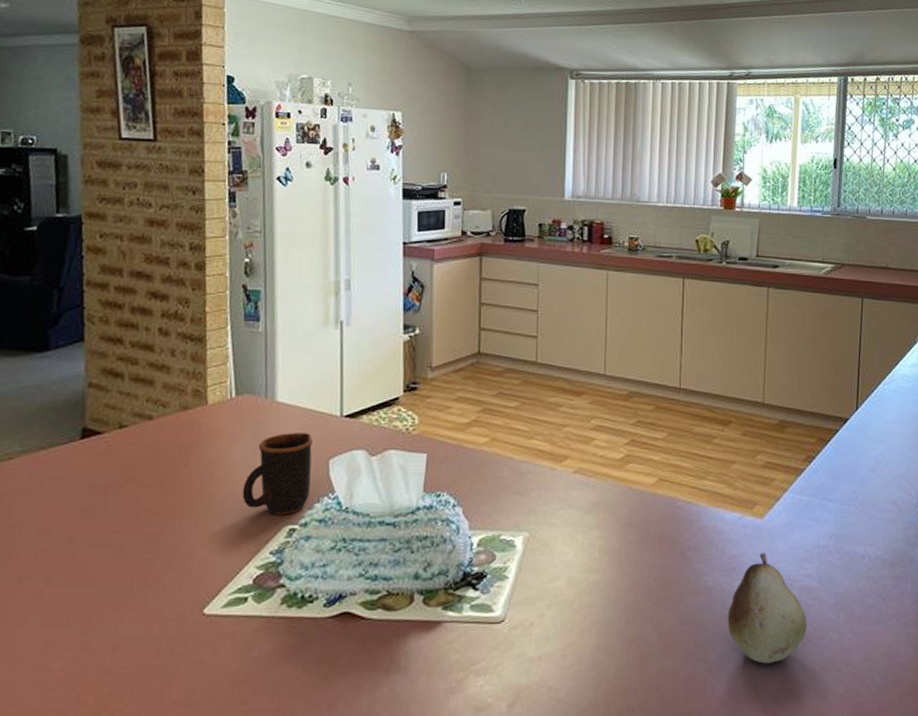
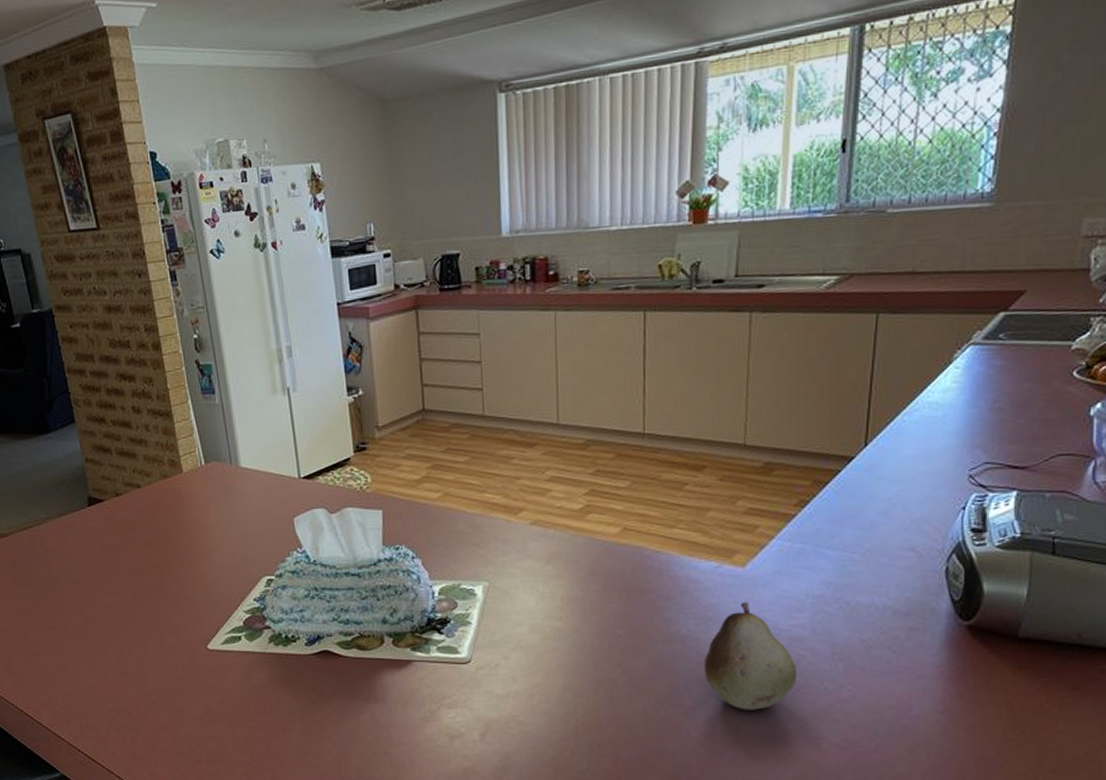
mug: present [242,433,313,516] -> none [223,494,280,568]

